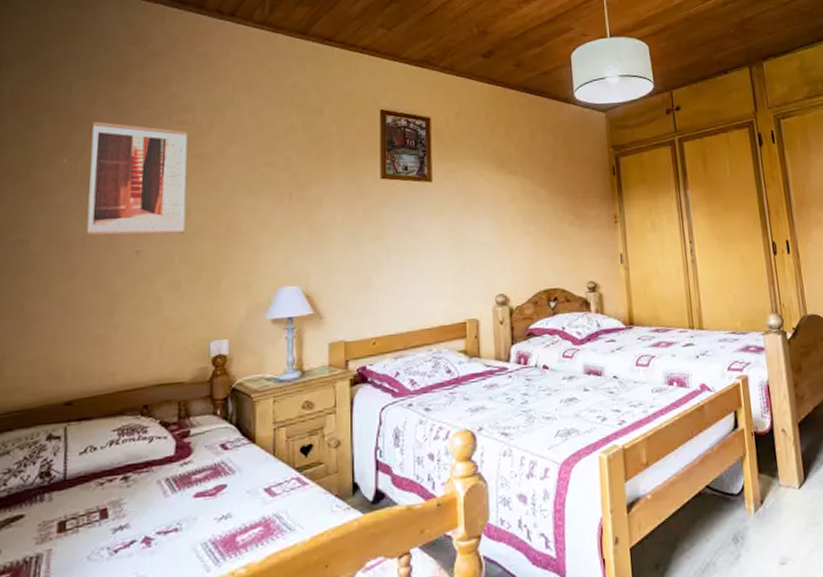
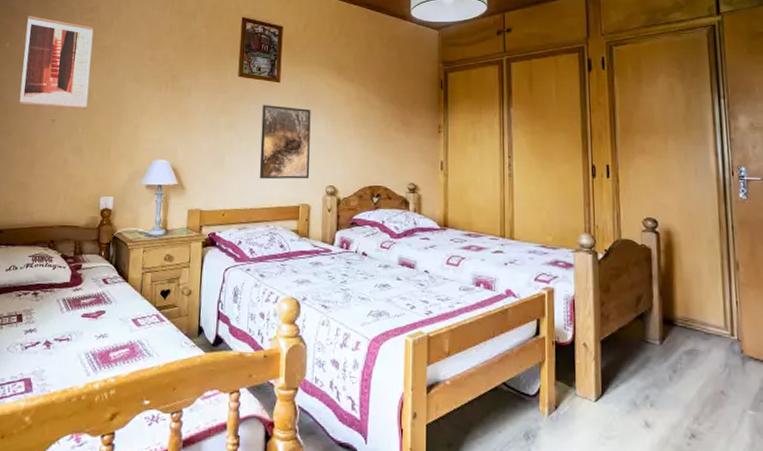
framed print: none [413,208,476,296] -> present [259,105,311,180]

